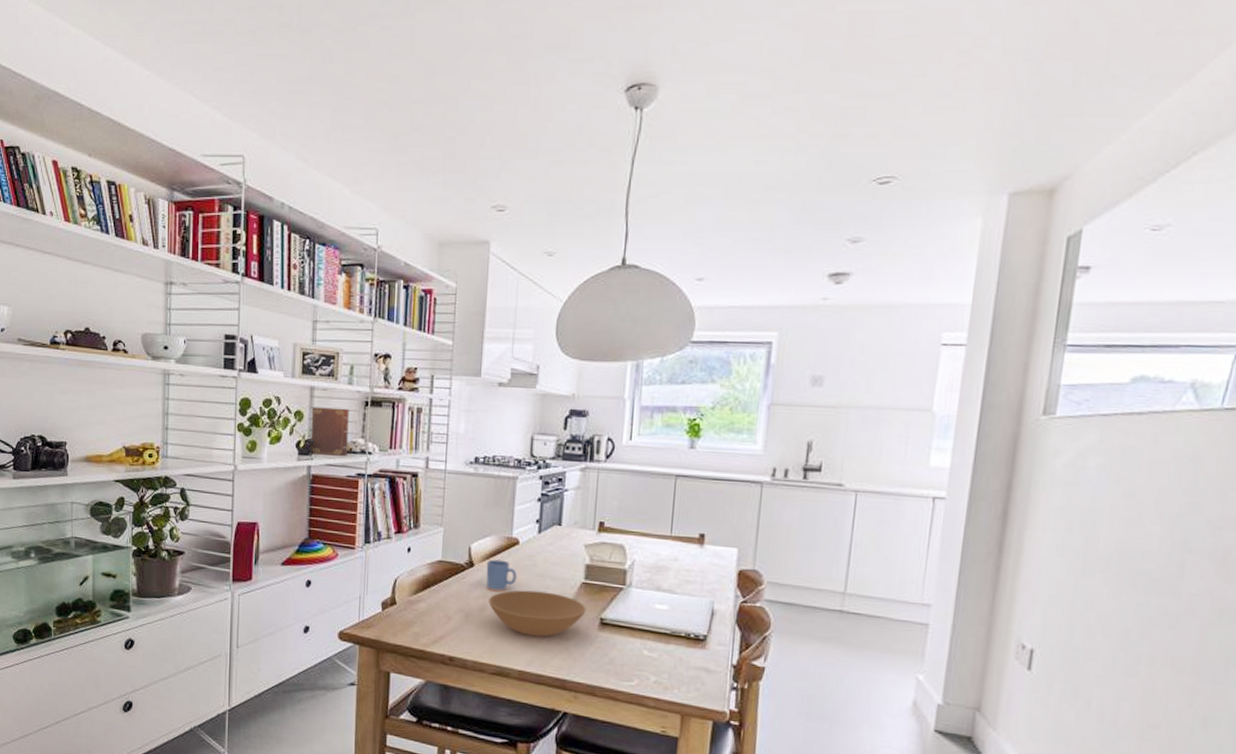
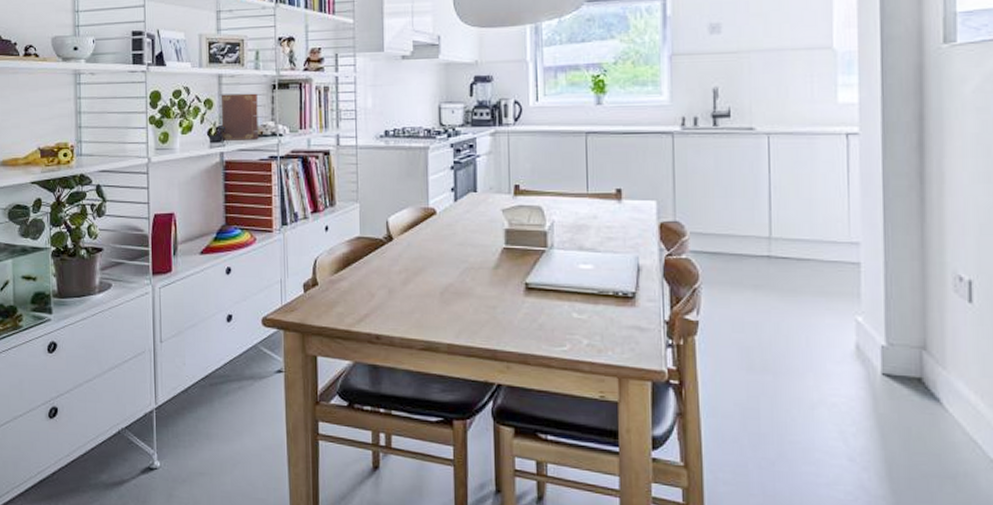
mug: present [486,559,517,592] -> none [405,231,437,264]
bowl: present [488,590,586,637] -> none [410,260,510,307]

